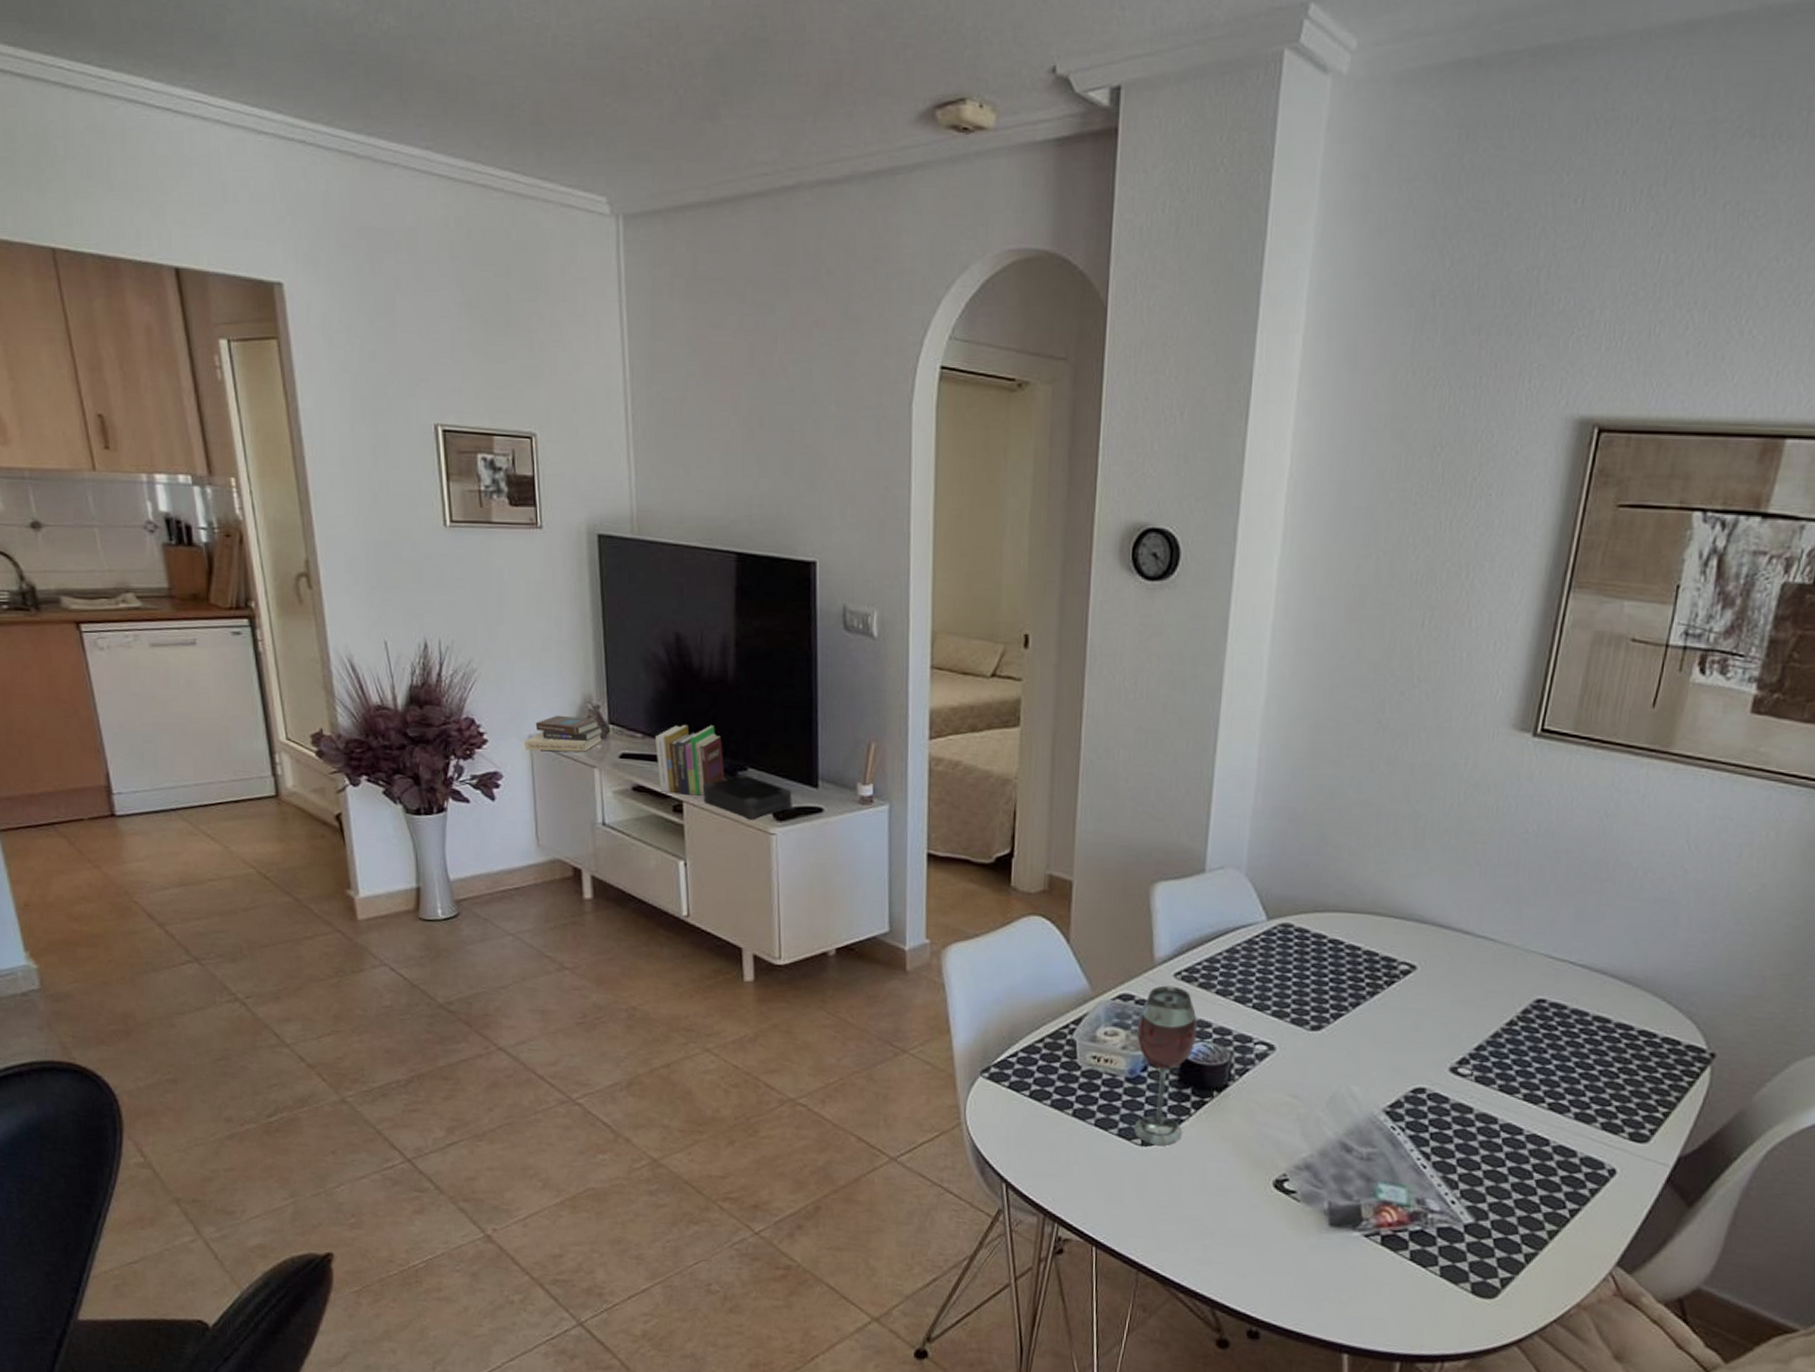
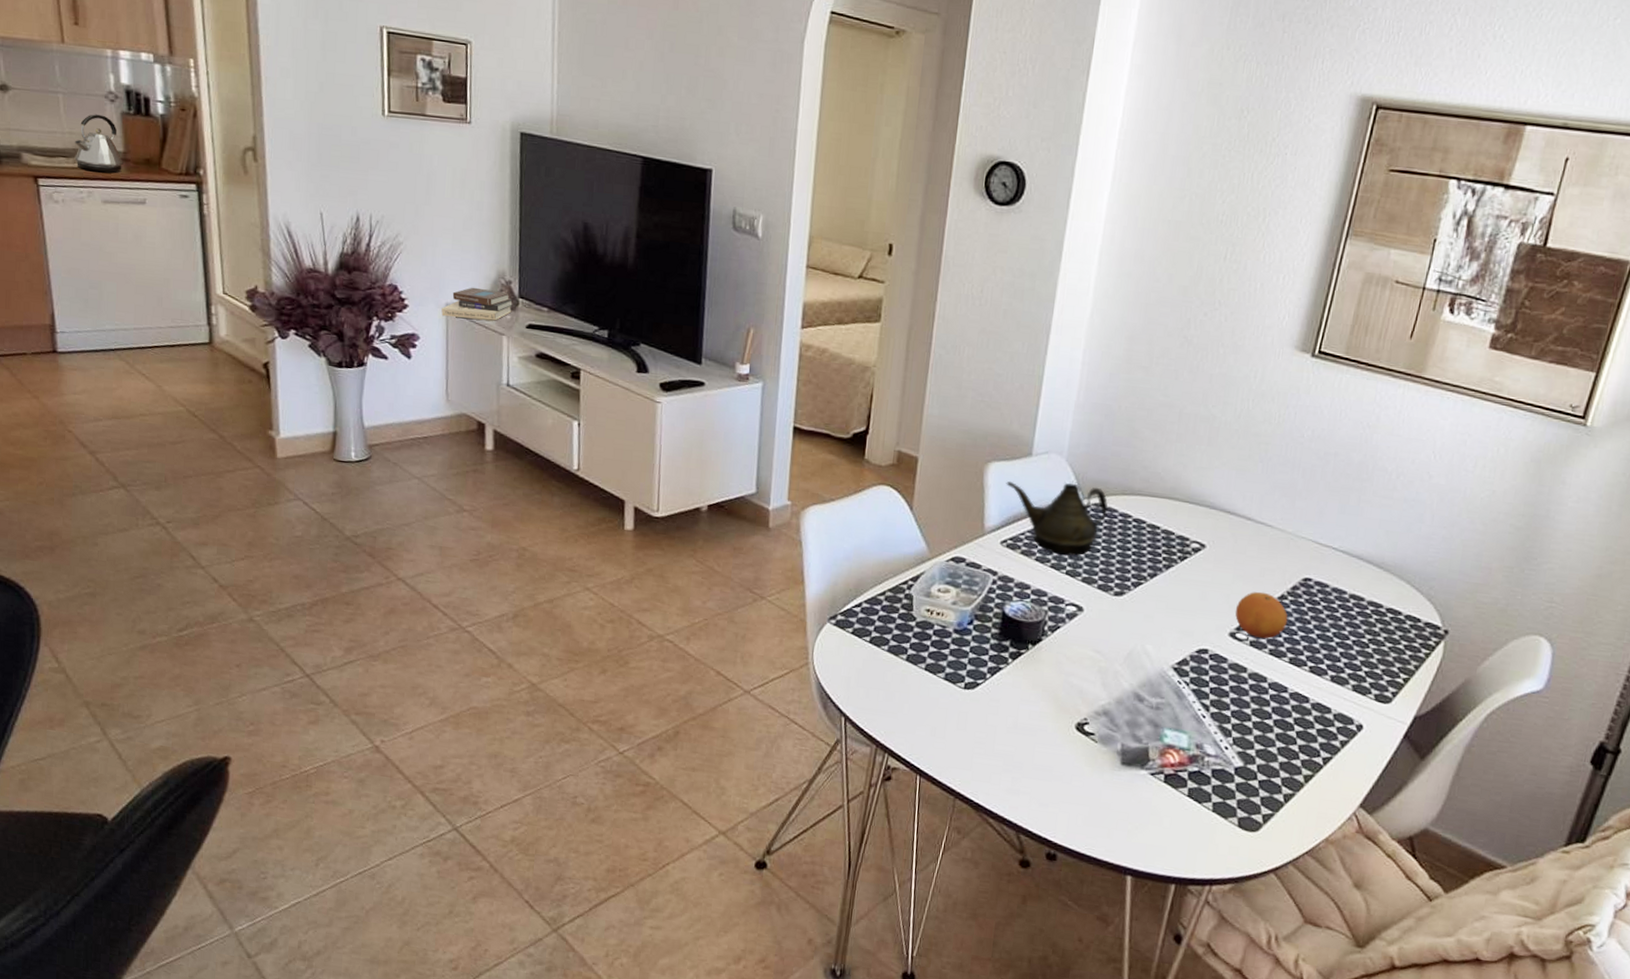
kettle: none [115,548,169,615] -> present [74,114,123,175]
books: present [656,724,726,796] -> none [559,302,620,366]
game console: present [702,773,792,820] -> none [598,348,678,389]
wineglass: present [1133,985,1197,1145] -> none [958,551,1018,690]
teapot: none [1176,901,1298,986] -> present [1006,482,1108,556]
fruit: none [1455,1017,1520,1073] -> present [1235,591,1288,639]

